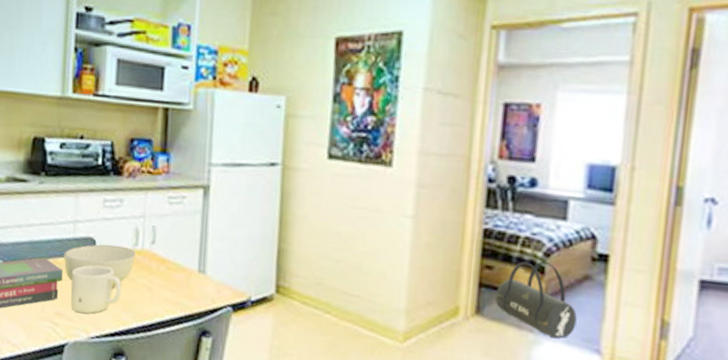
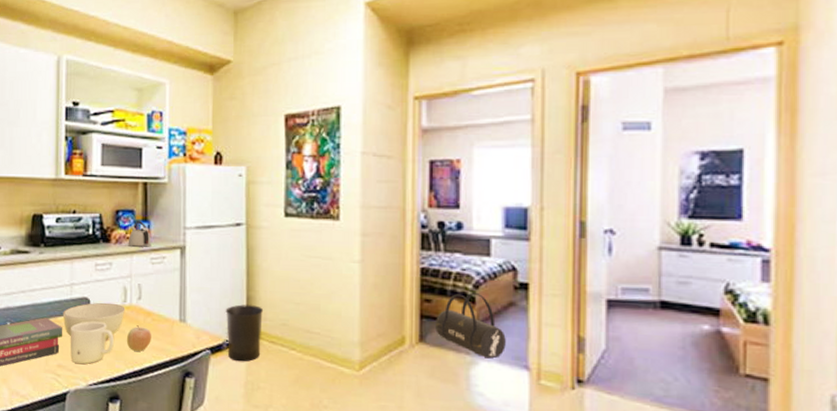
fruit: none [135,273,165,304] -> present [126,325,151,352]
kettle: none [142,151,171,184] -> present [128,220,152,248]
waste bin: none [252,257,297,323] -> present [225,304,264,361]

